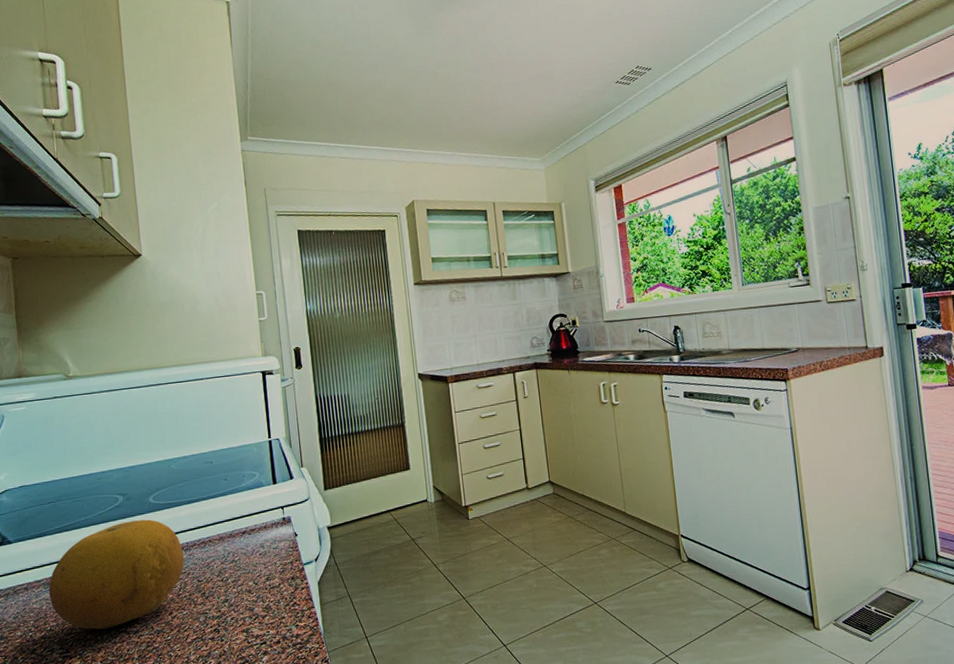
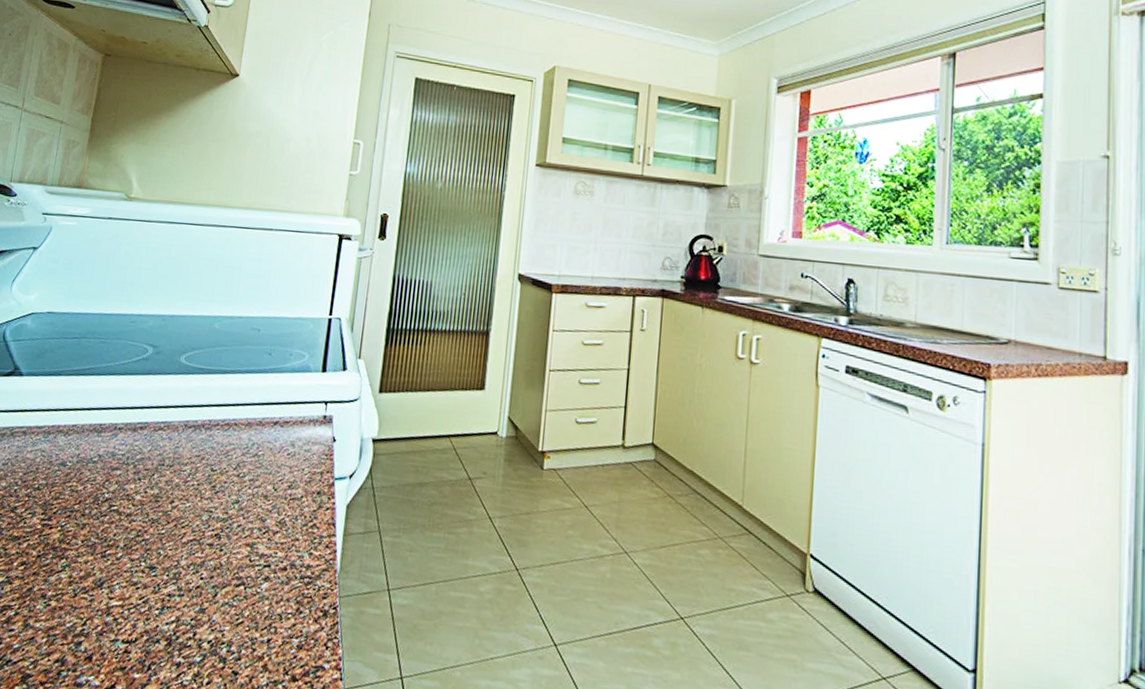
fruit: present [48,519,185,630] -> none [46,379,203,503]

